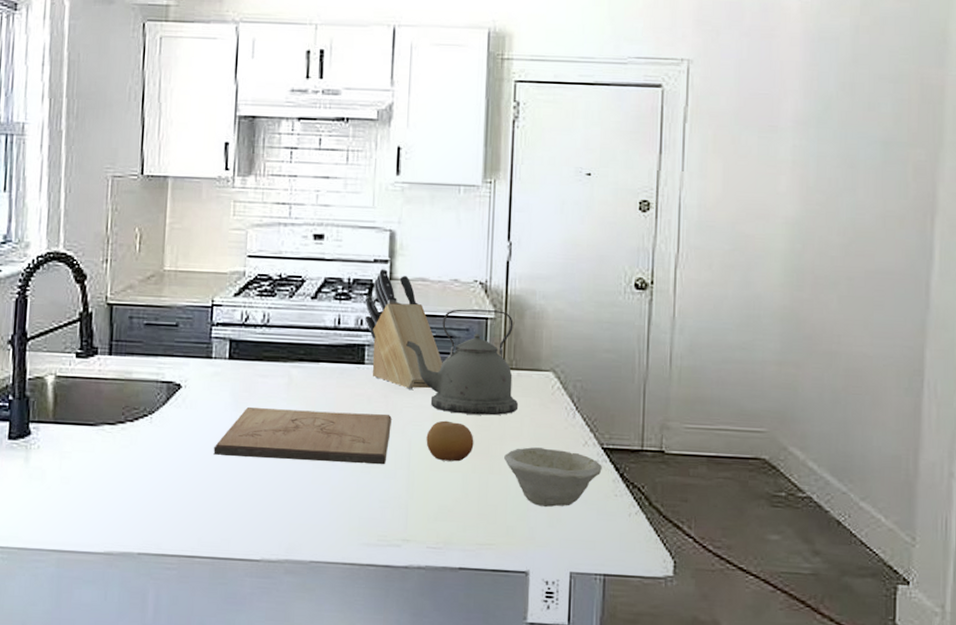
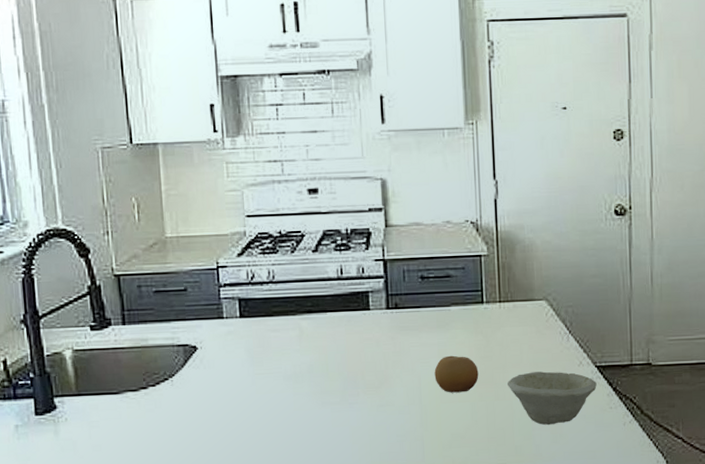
cutting board: present [213,406,392,465] -> none [236,354,401,410]
knife block: present [365,269,443,389] -> none [364,217,443,330]
kettle: present [406,309,518,416] -> none [407,247,516,348]

